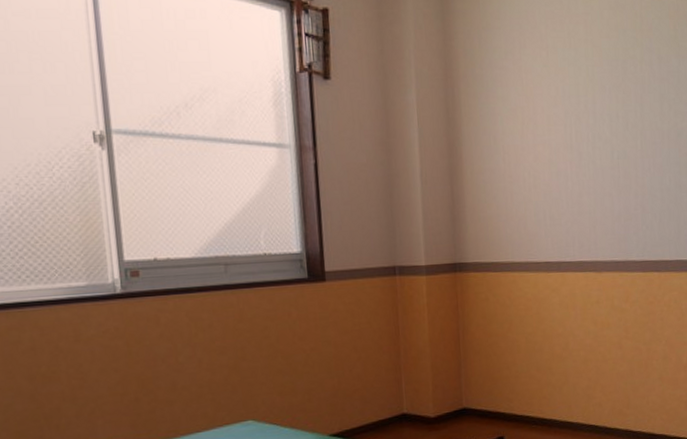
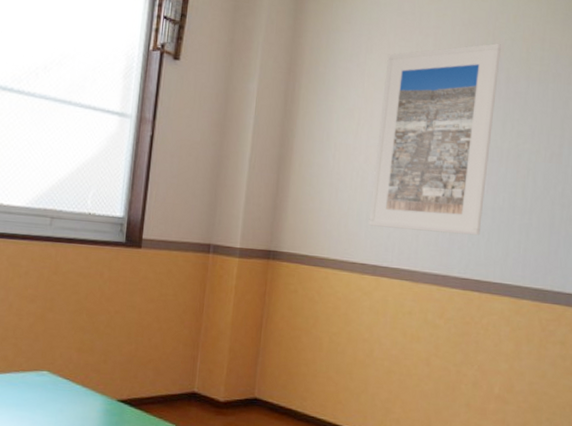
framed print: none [541,23,652,224] -> present [369,43,501,236]

